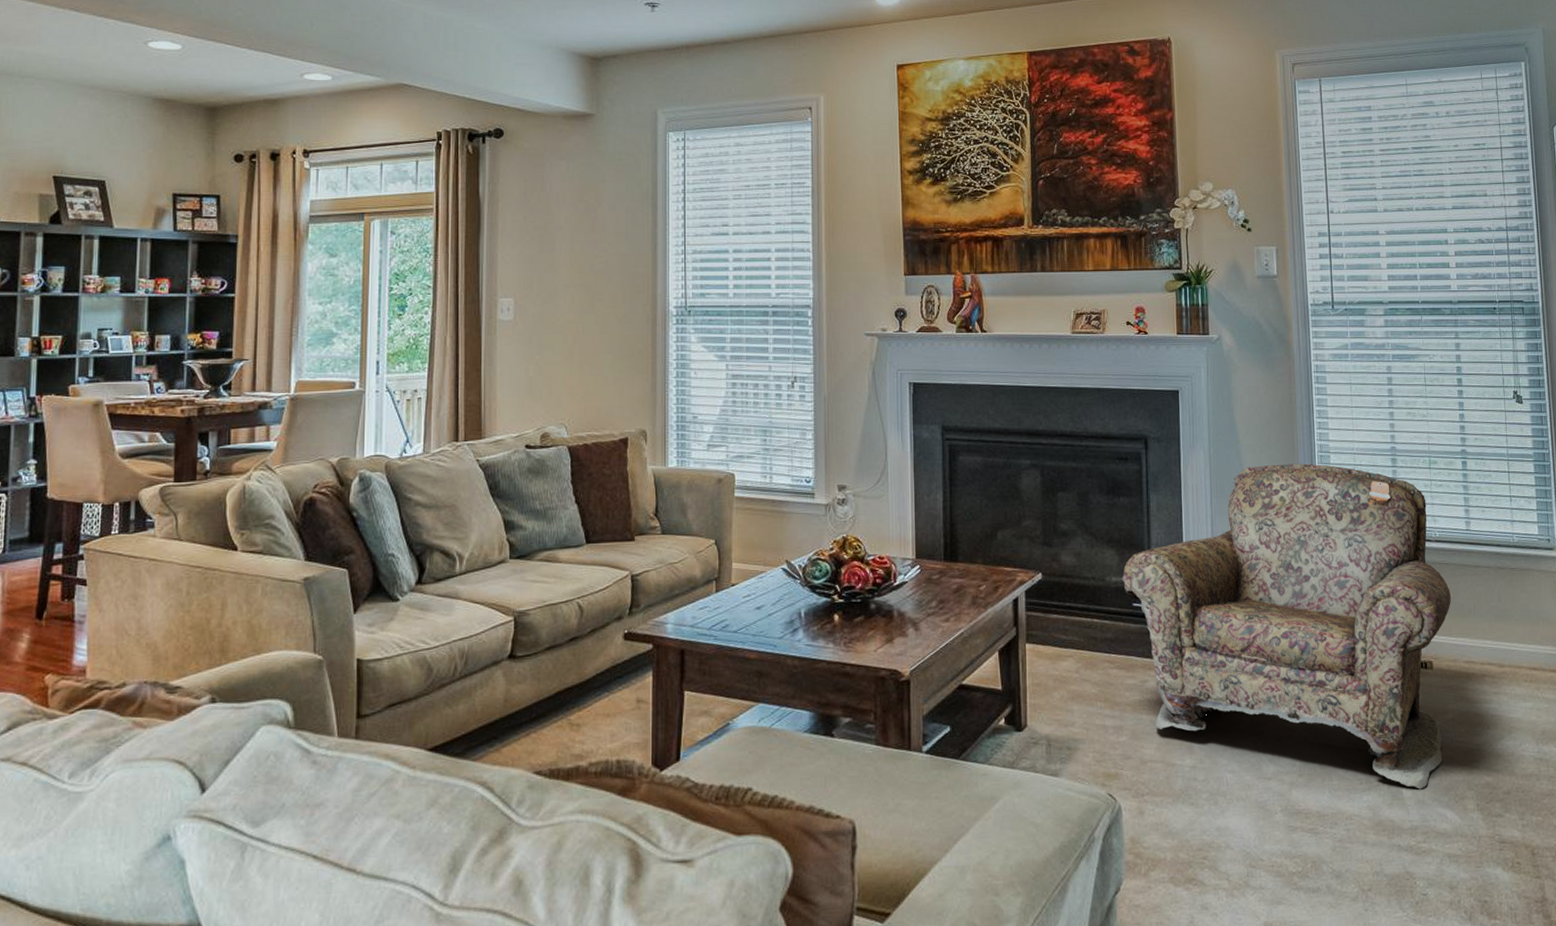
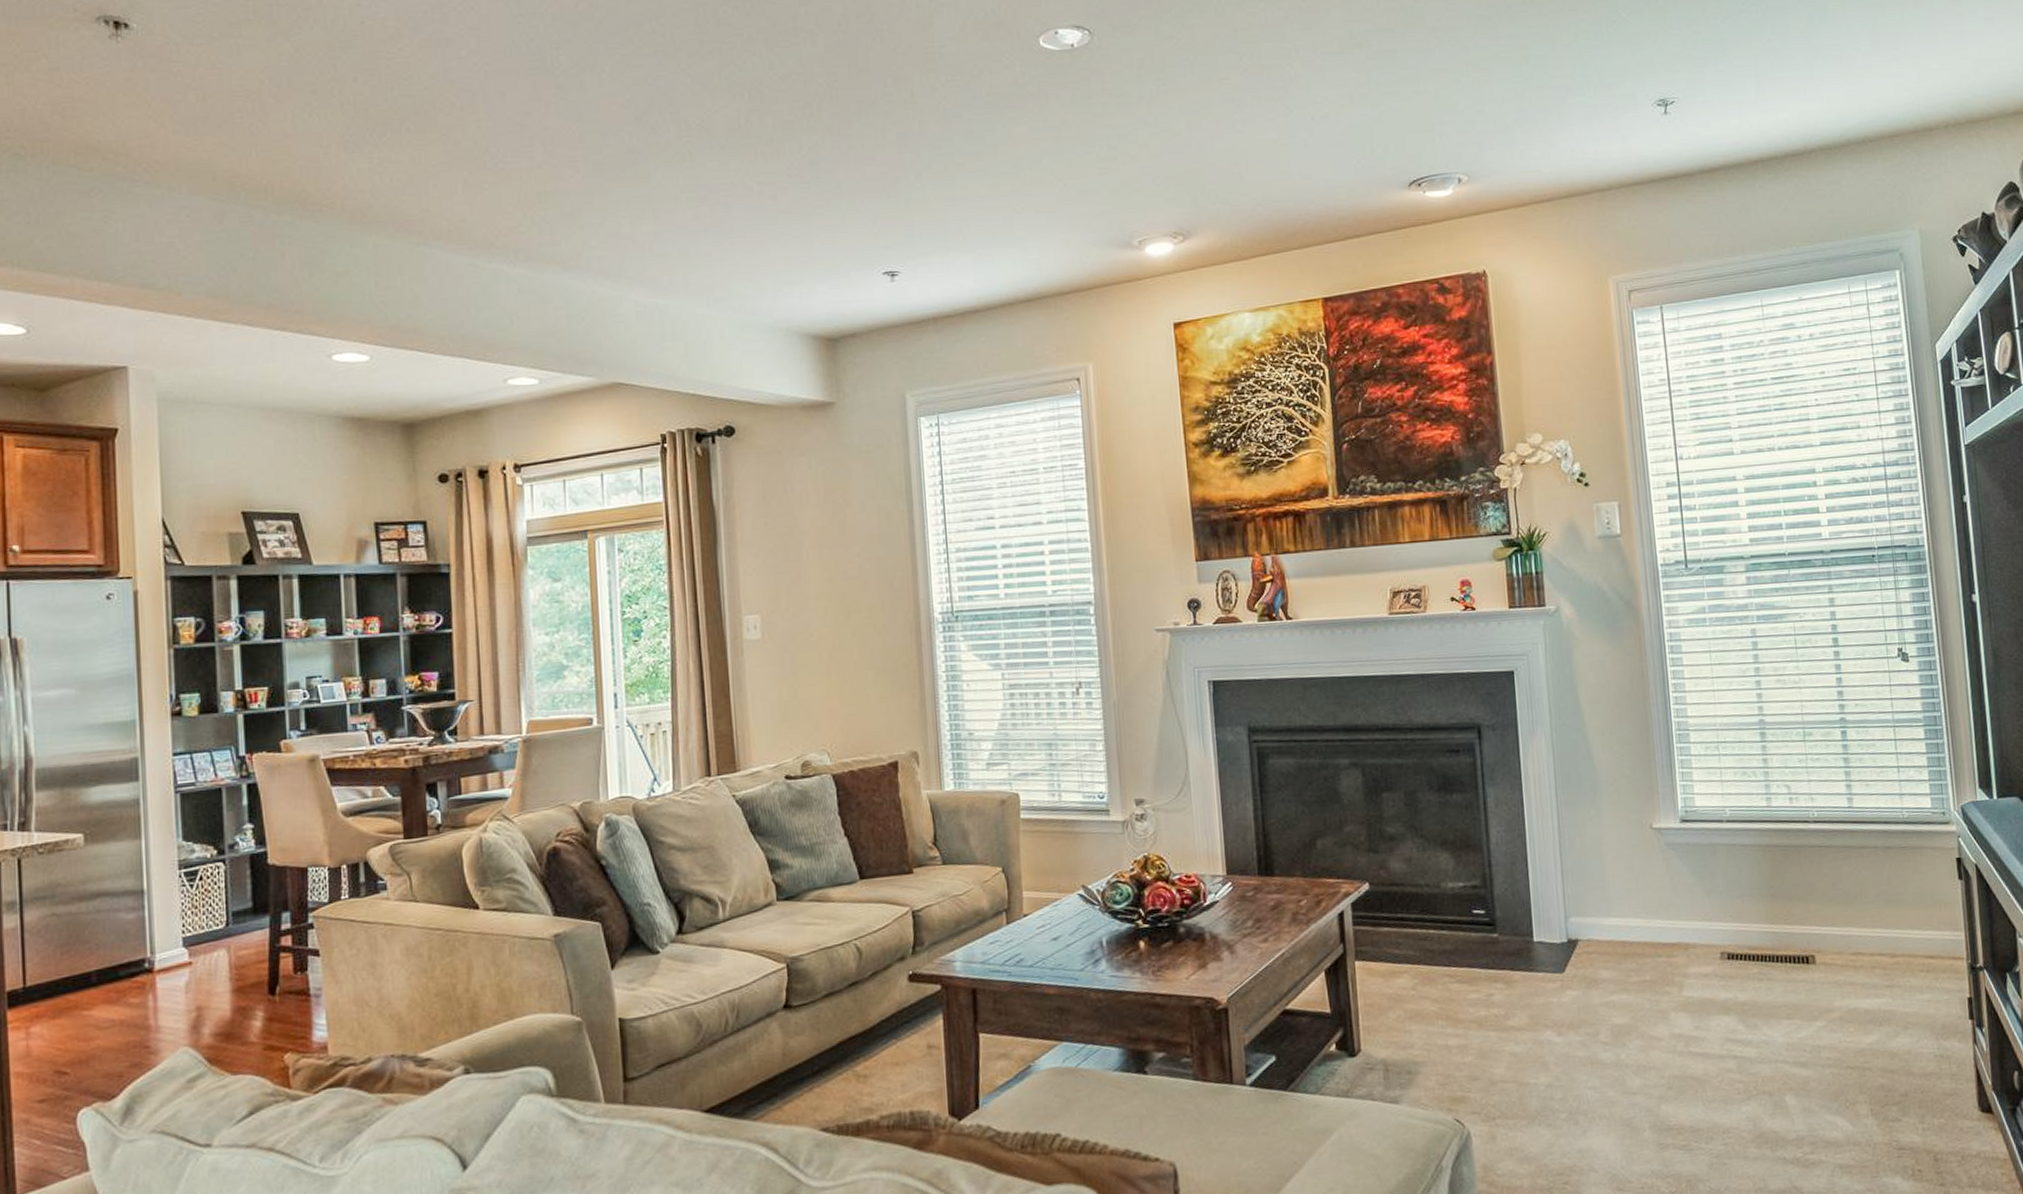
armchair: present [1122,463,1451,789] -> none [1459,744,1834,1096]

